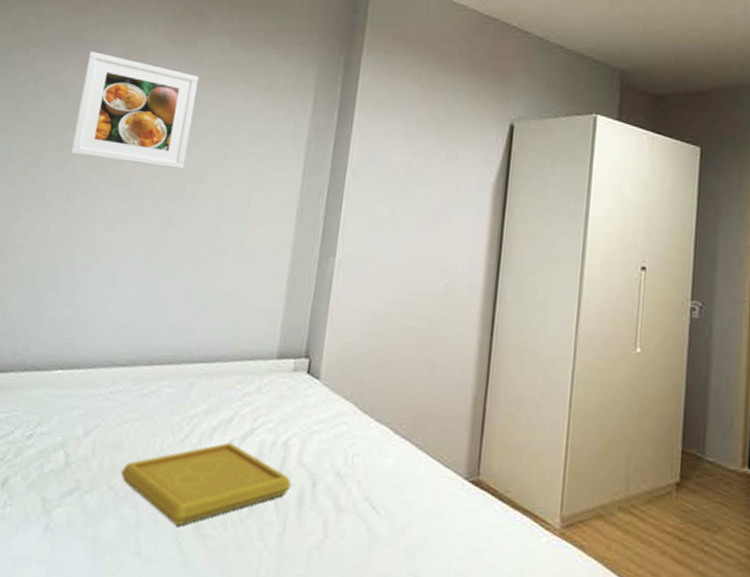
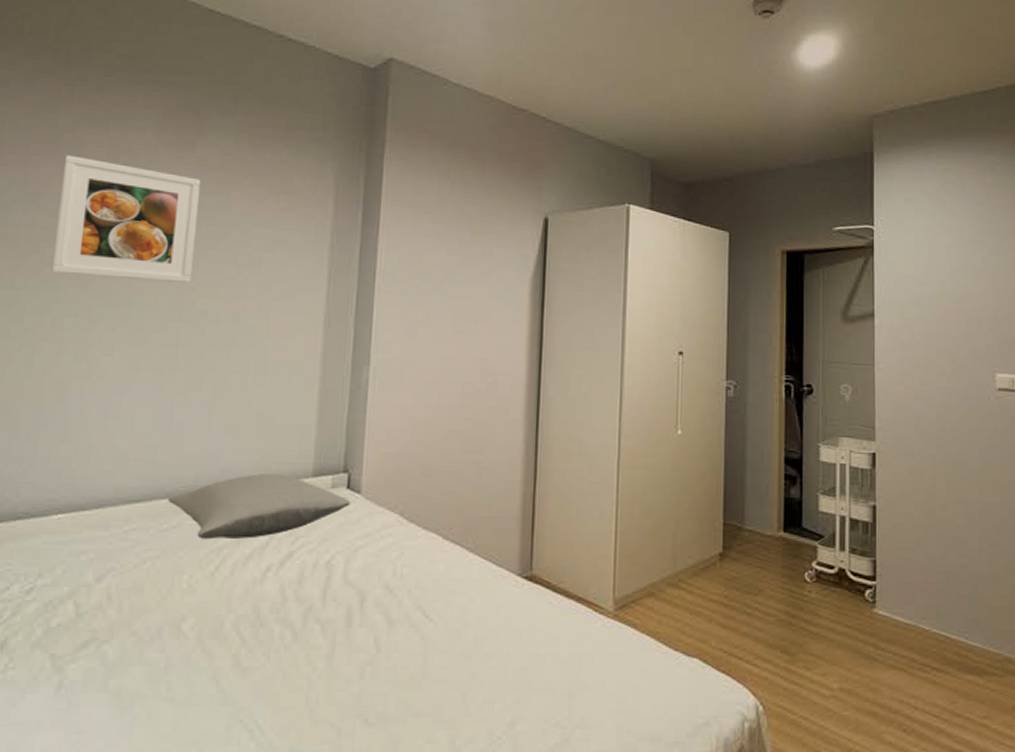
serving tray: present [121,442,292,526] -> none [144,569,338,663]
pillow: none [149,351,310,412] -> present [167,474,351,540]

